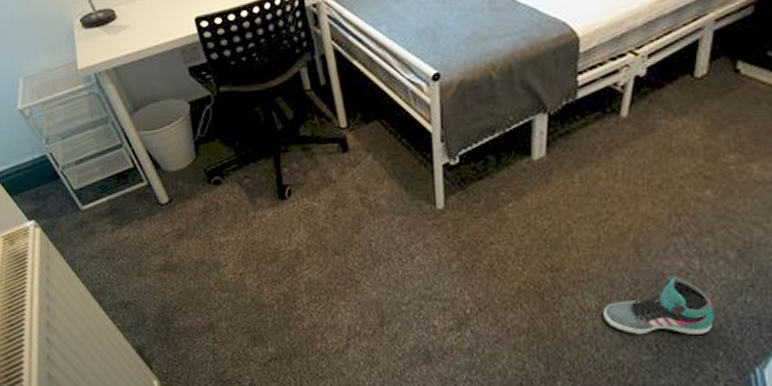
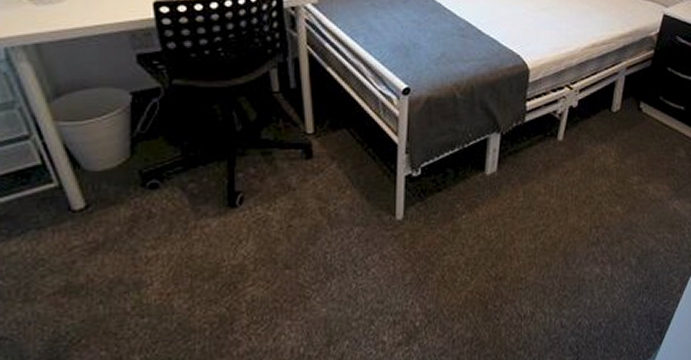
sneaker: present [603,276,714,335] -> none [536,281,620,338]

